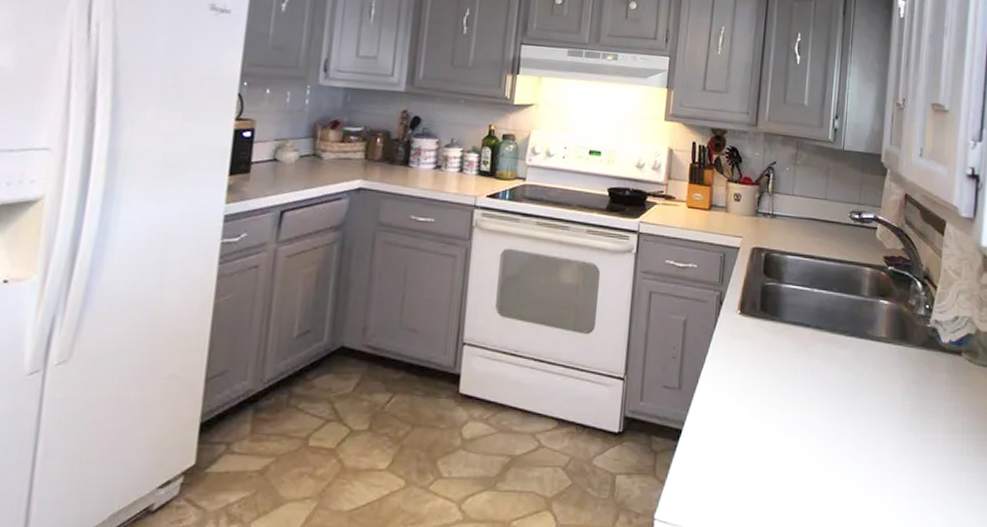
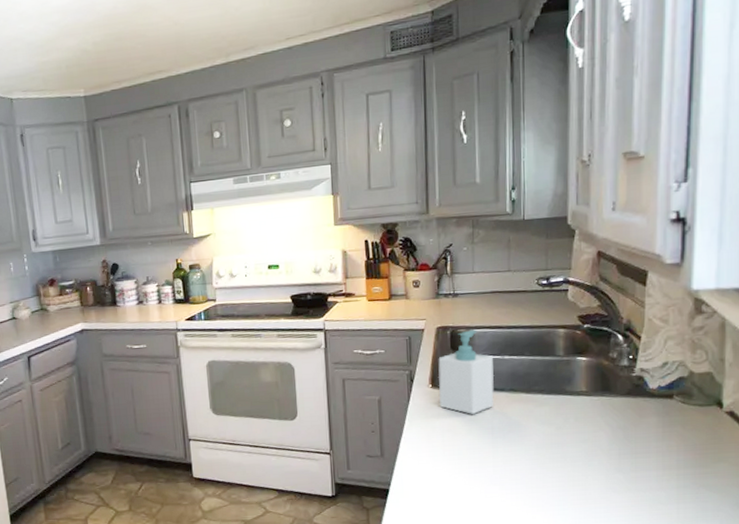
soap bottle: none [746,255,803,350] -> present [438,329,495,414]

